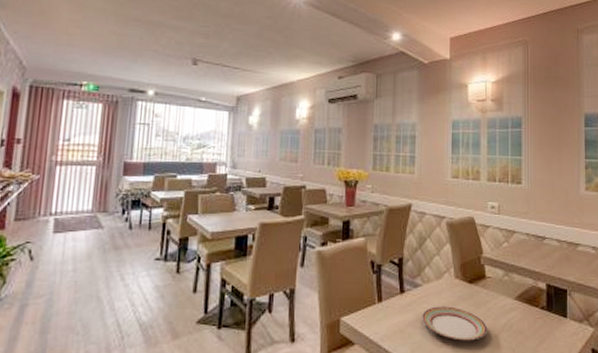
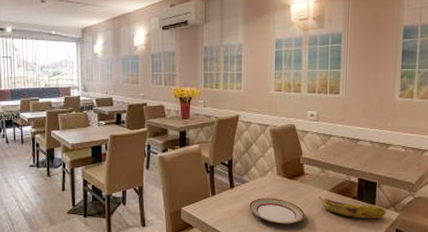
fruit: none [502,306,580,334] -> present [318,197,387,219]

